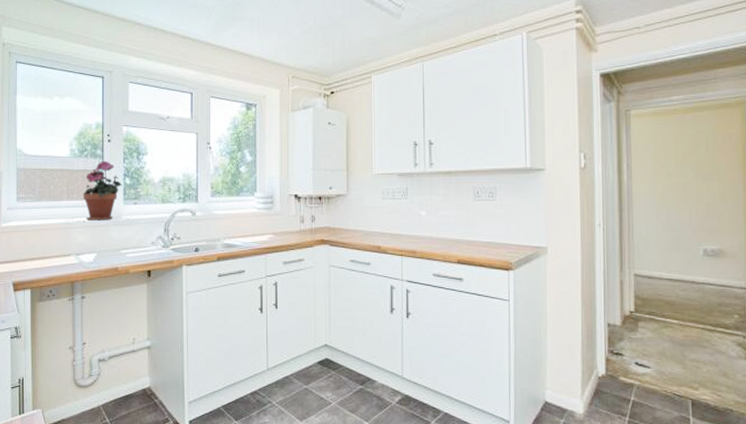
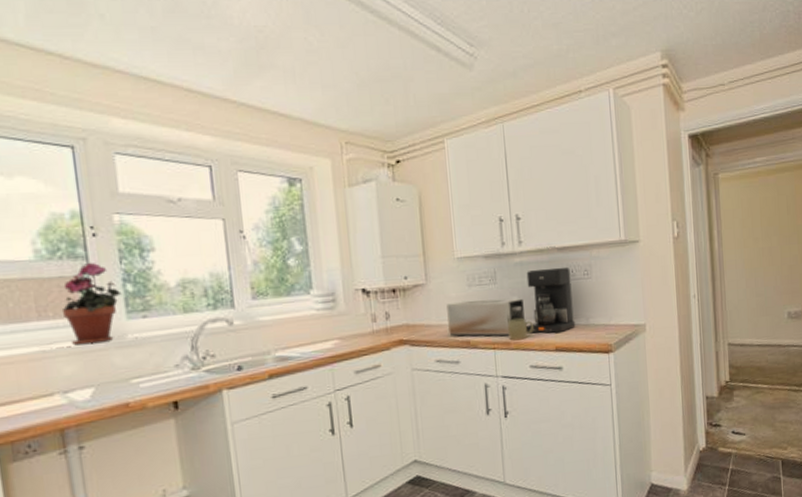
toaster: none [363,211,431,247] -> present [446,298,525,338]
mug: none [415,230,438,250] -> present [507,318,533,341]
coffee maker: none [431,188,478,248] -> present [525,266,576,334]

